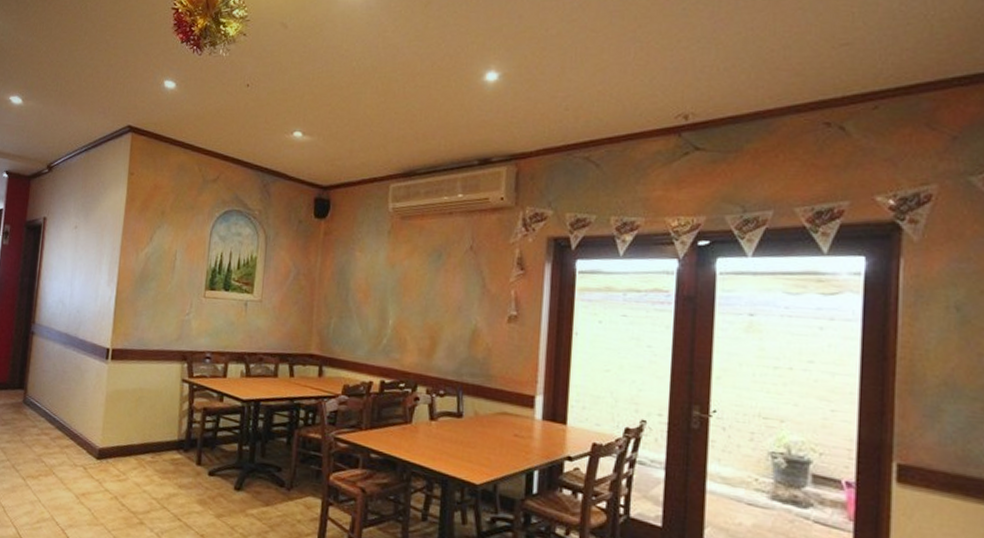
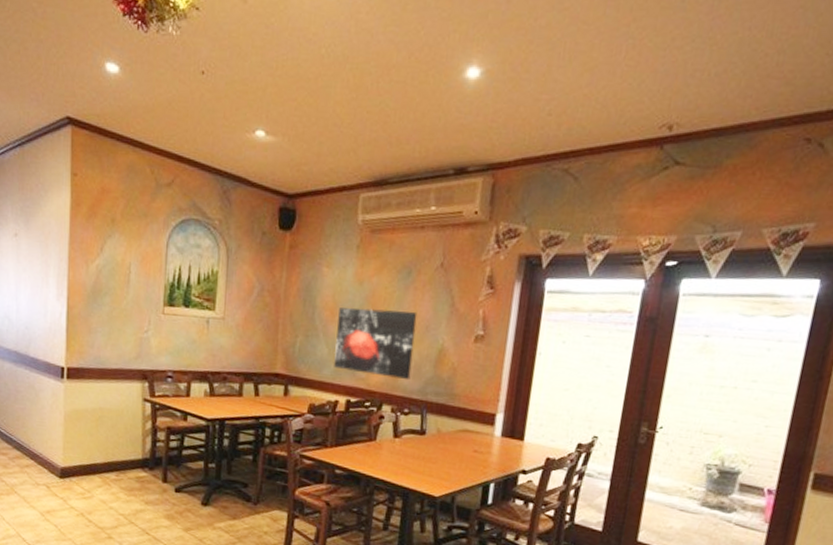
wall art: none [367,290,449,360] -> present [333,308,418,379]

